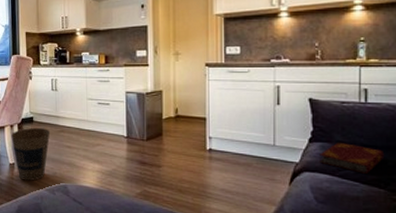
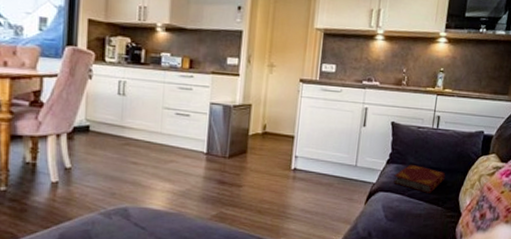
trash can: present [11,128,51,181] -> none [56,139,112,203]

